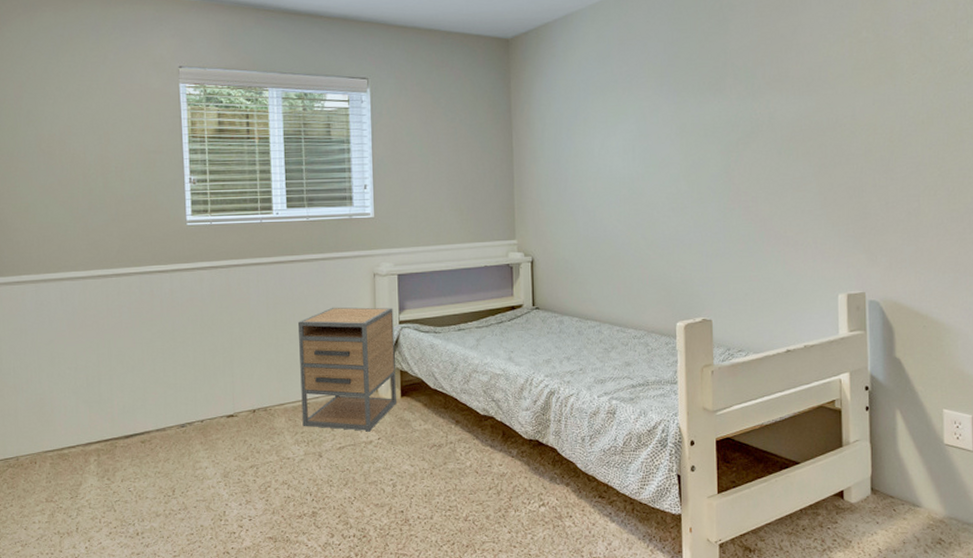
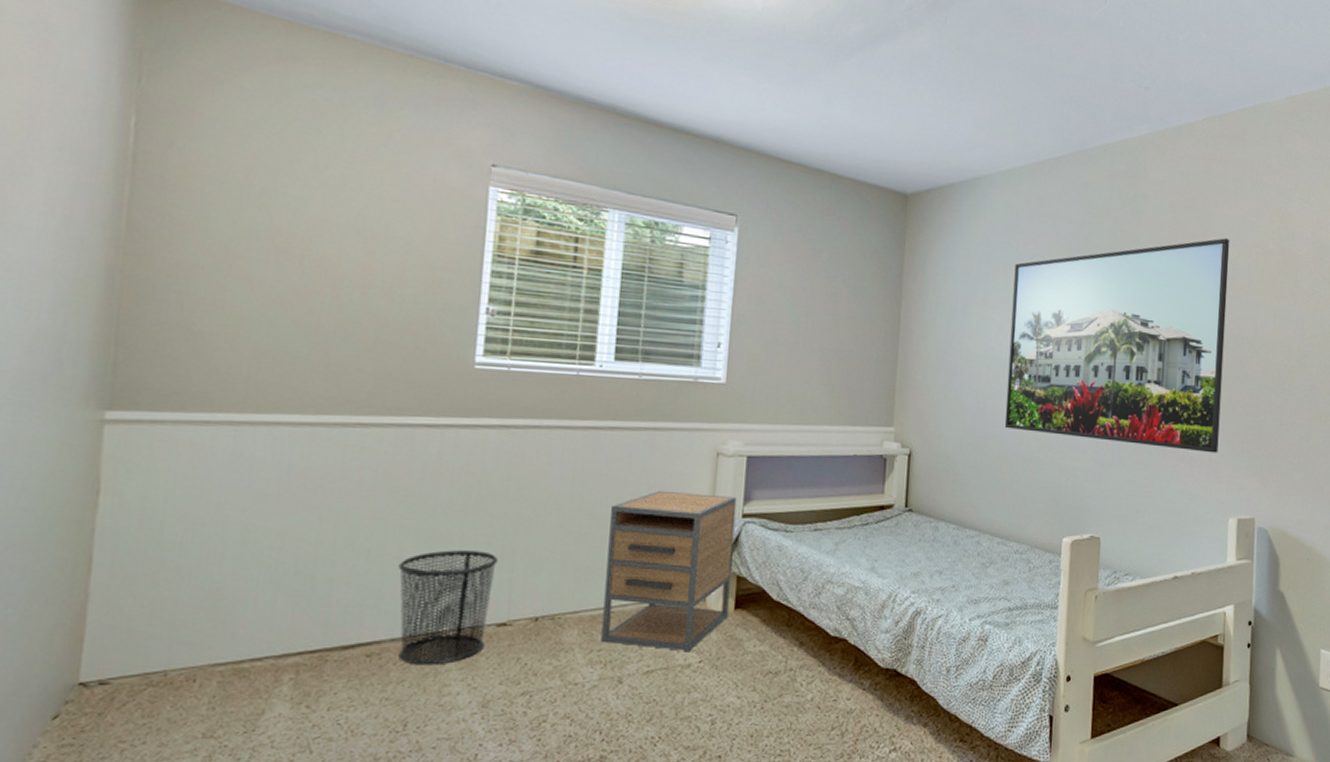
waste bin: none [154,362,222,448] -> present [398,550,498,665]
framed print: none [611,33,823,236] -> present [1004,238,1230,453]

